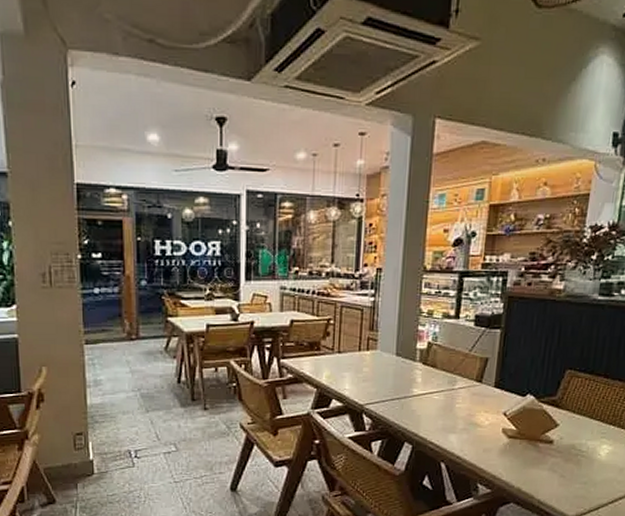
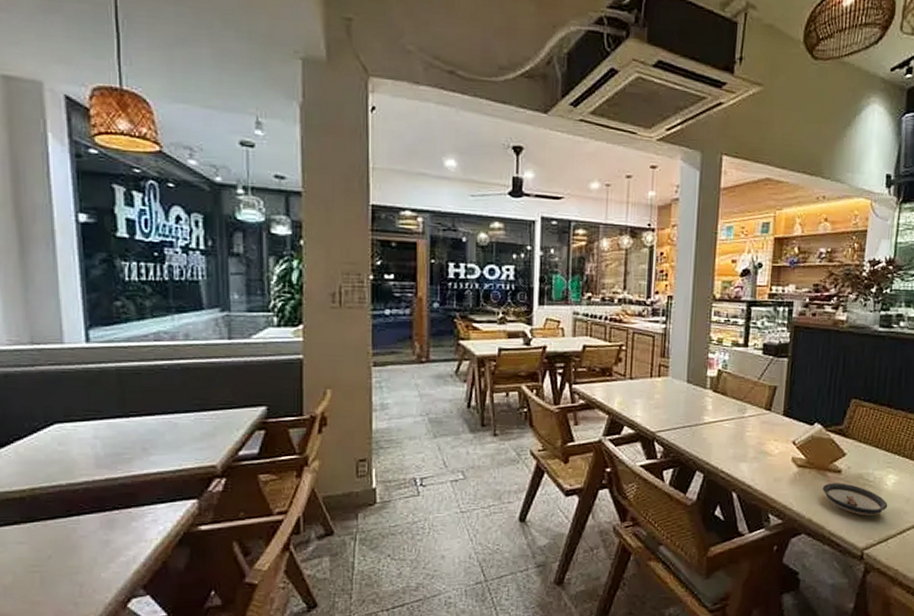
saucer: none [533,453,601,485] -> present [822,483,888,515]

